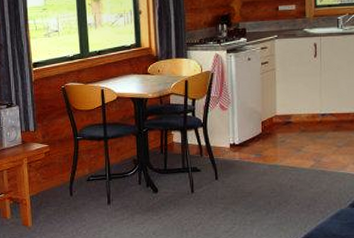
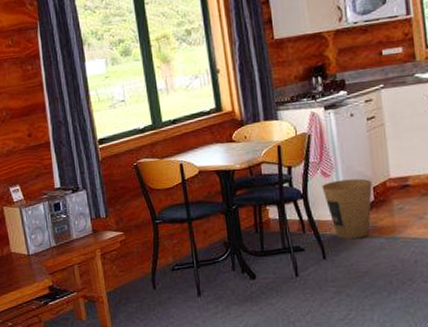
trash can: none [219,113,260,165] -> present [322,178,372,240]

